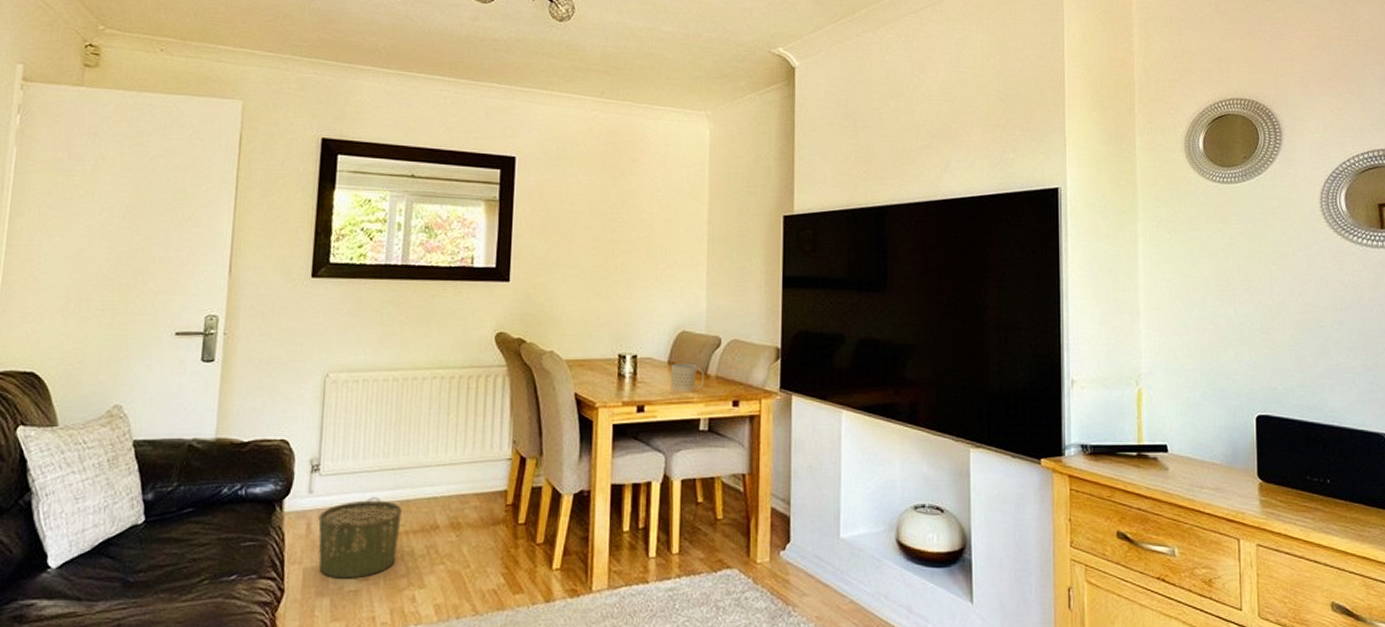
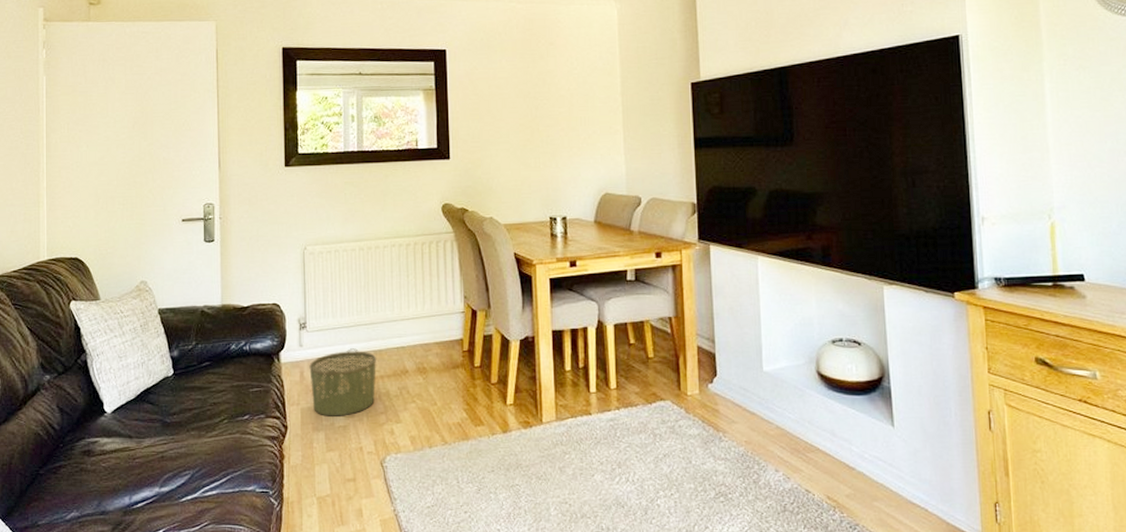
mug: present [671,363,705,393] -> none [598,221,629,248]

